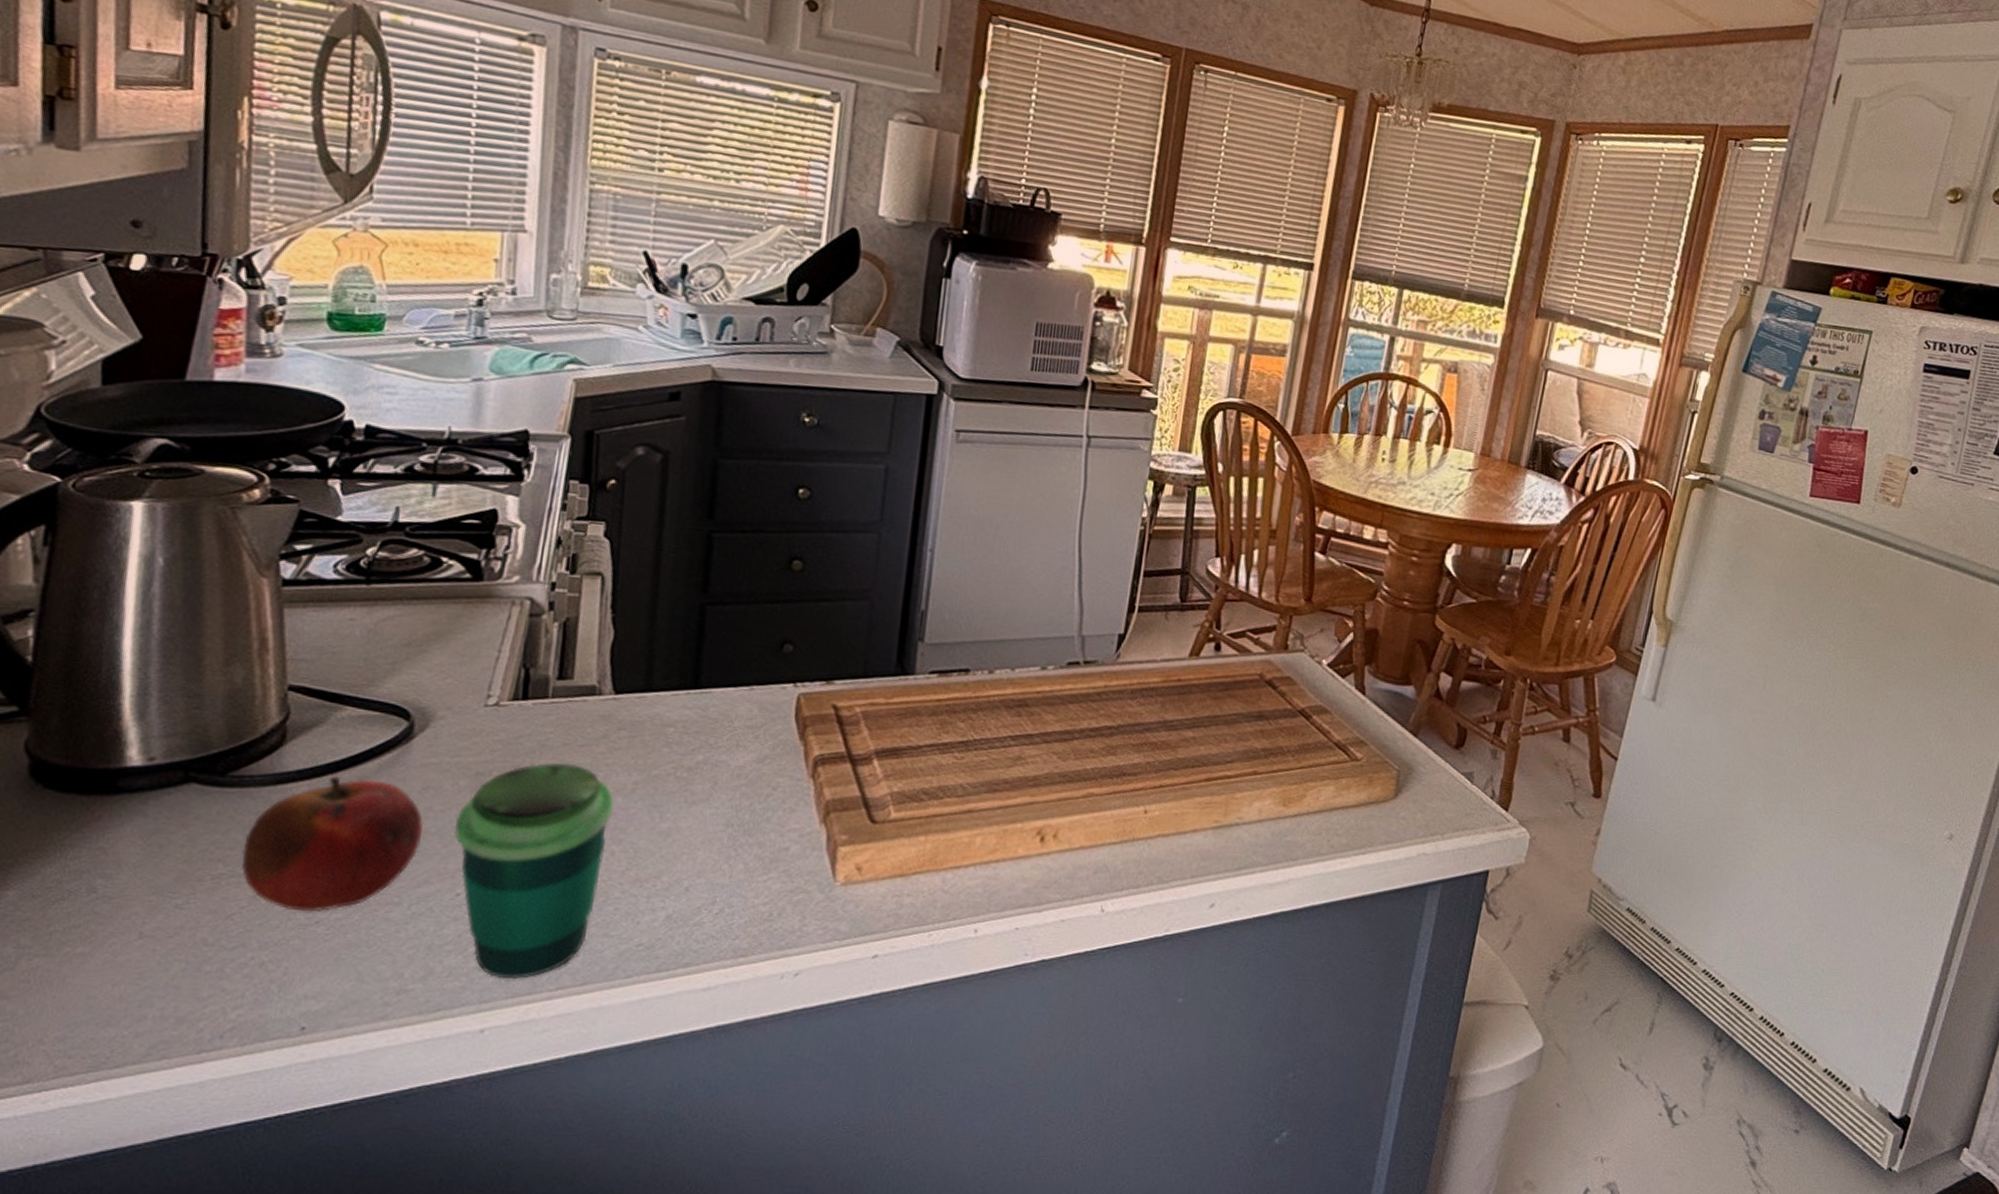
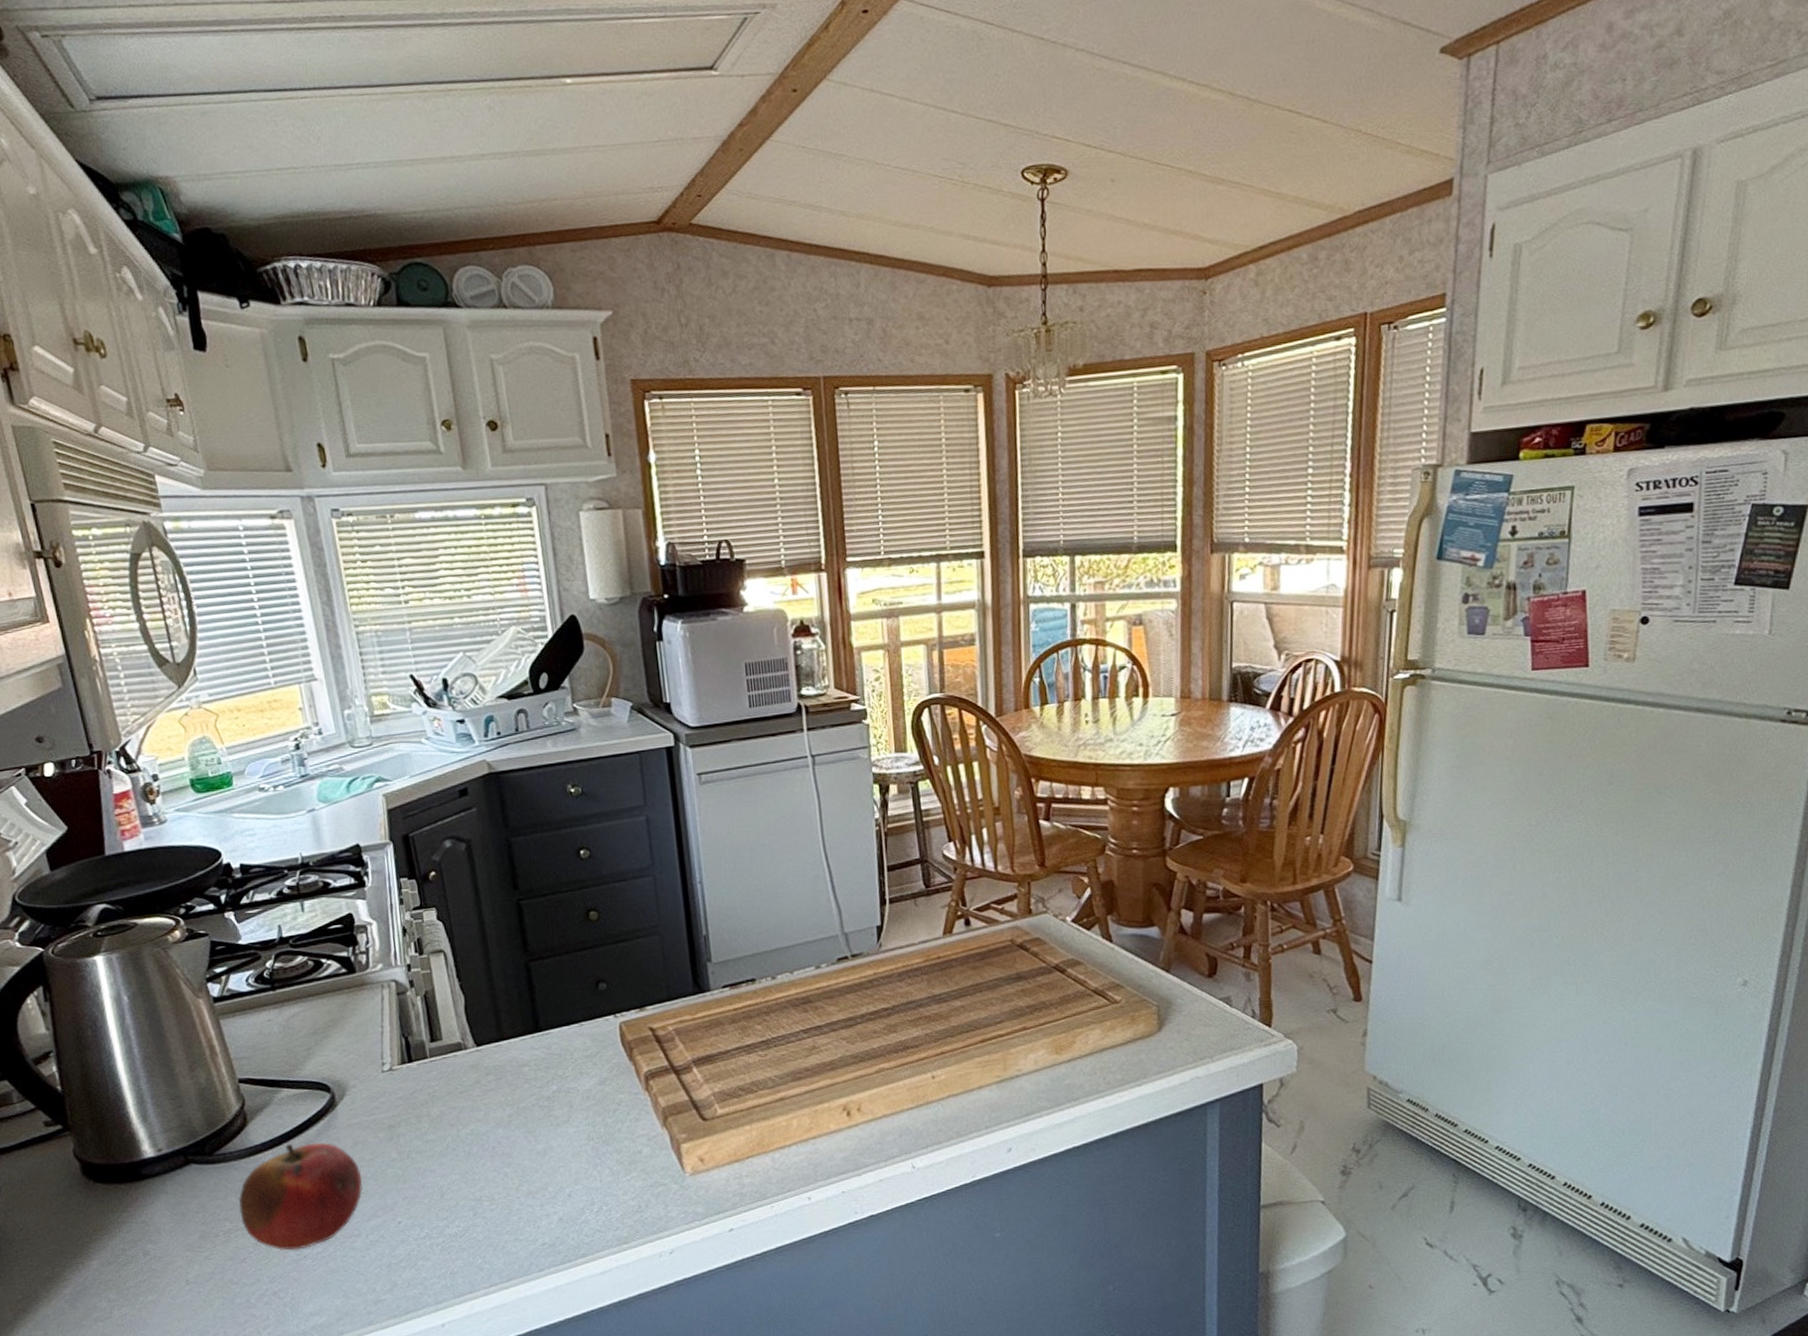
cup: present [453,763,615,979] -> none [383,1107,502,1284]

